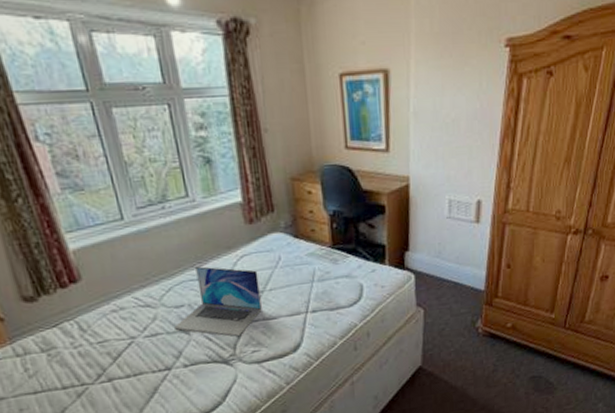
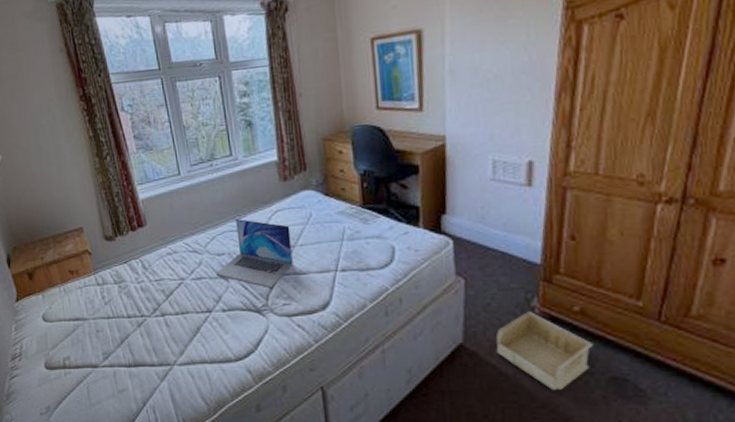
storage bin: none [448,332,519,394] -> present [495,312,592,390]

